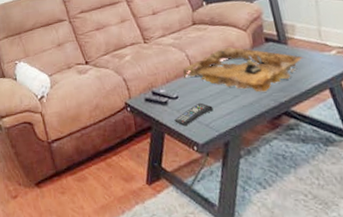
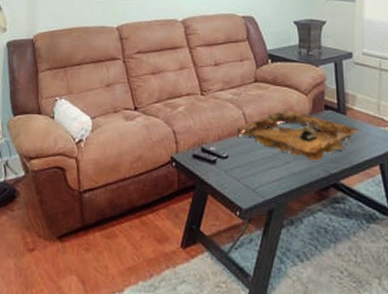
remote control: present [174,102,213,127] -> none [220,165,262,189]

